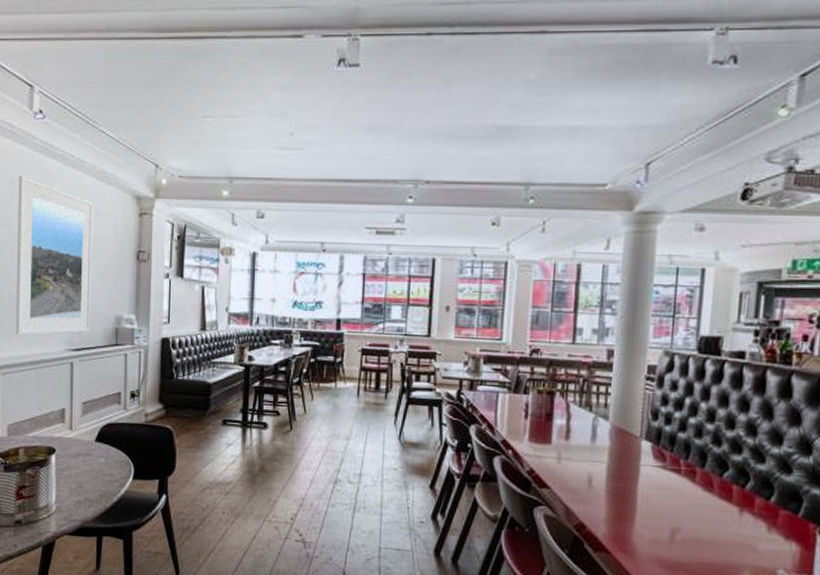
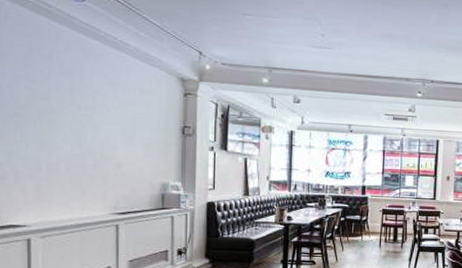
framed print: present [15,176,93,335] -> none [55,53,137,201]

